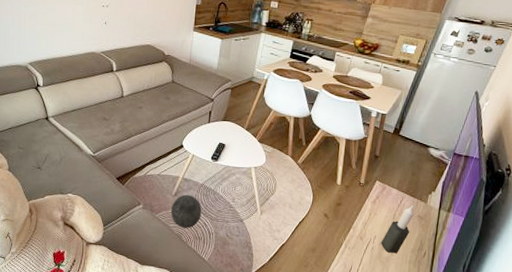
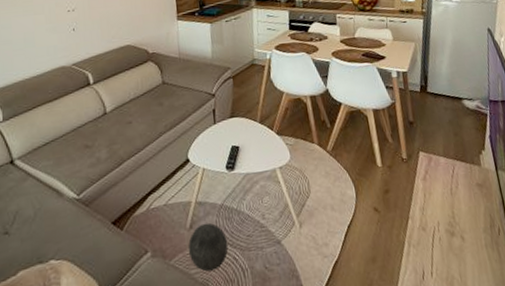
candle: present [380,205,415,253] -> none [446,172,475,240]

